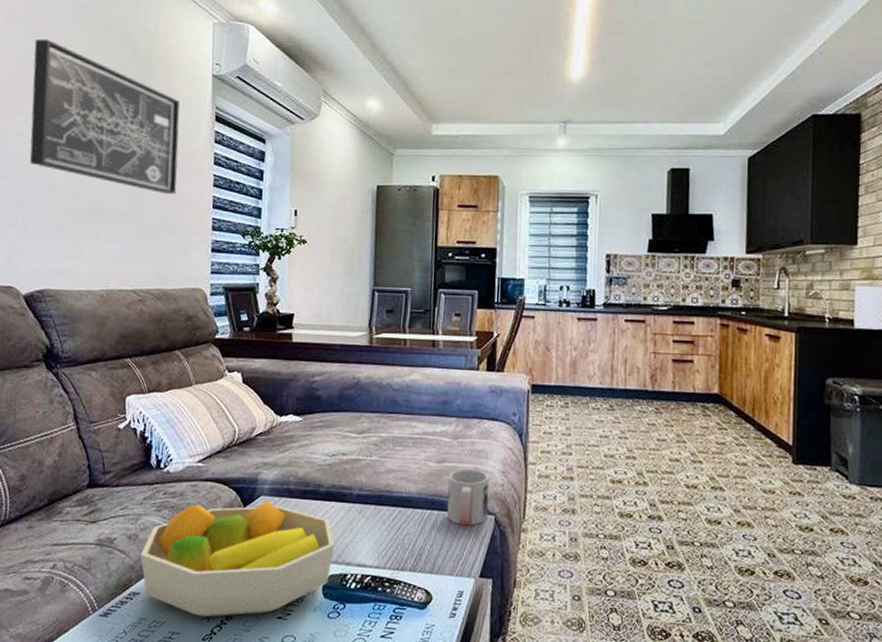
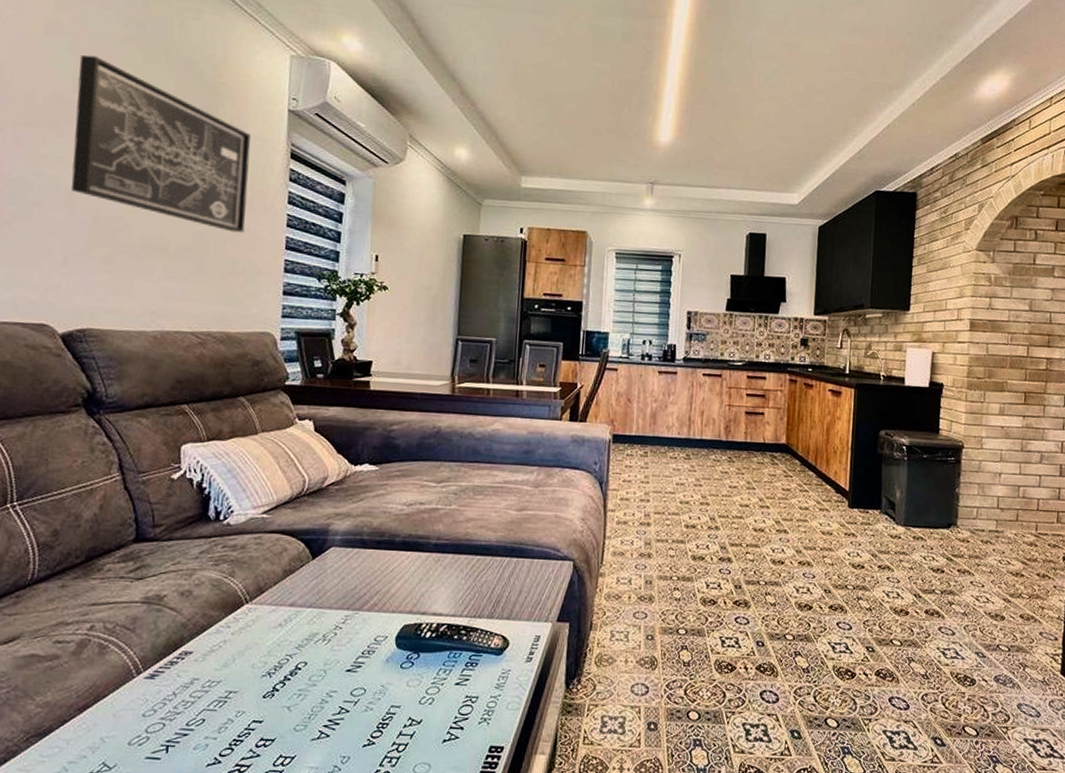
fruit bowl: present [141,499,335,617] -> none [194,550,410,674]
mug: present [446,468,490,526] -> none [525,516,570,572]

